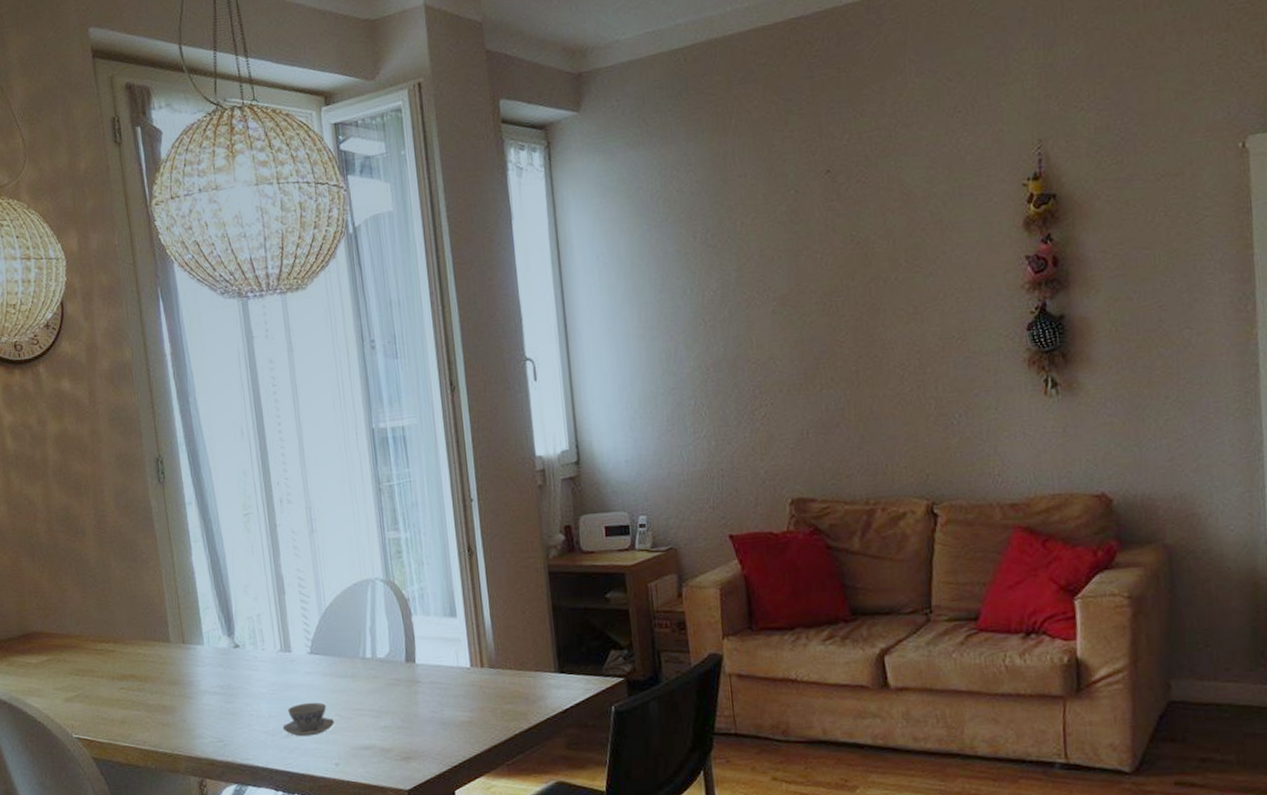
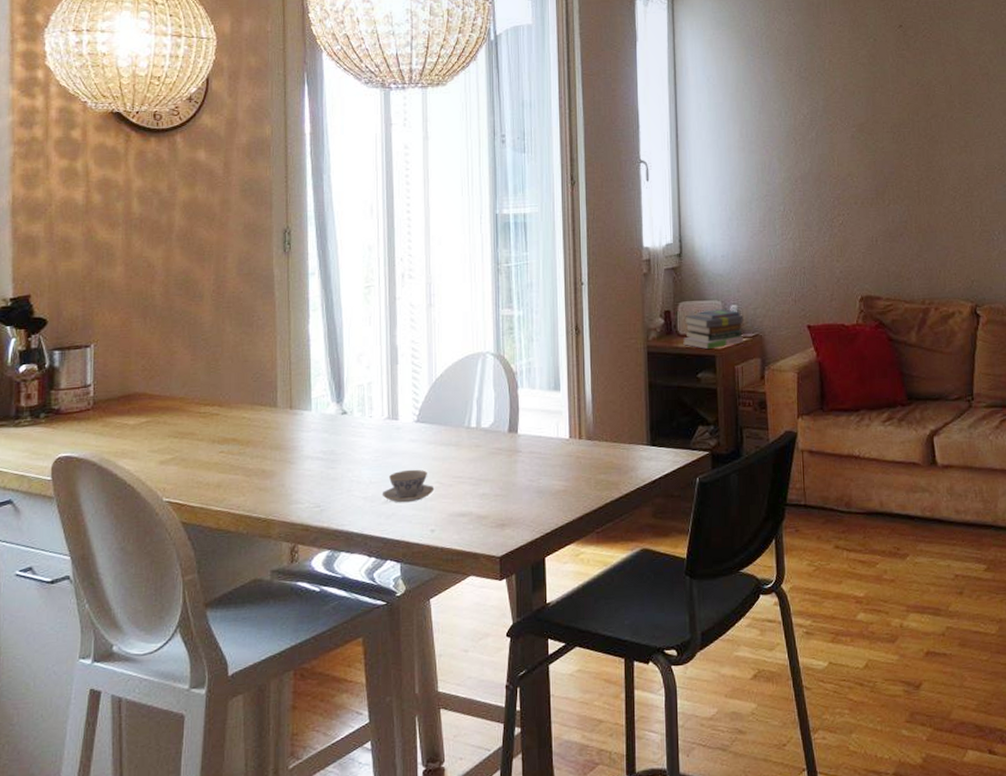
books: none [587,520,656,567] -> present [683,309,744,350]

